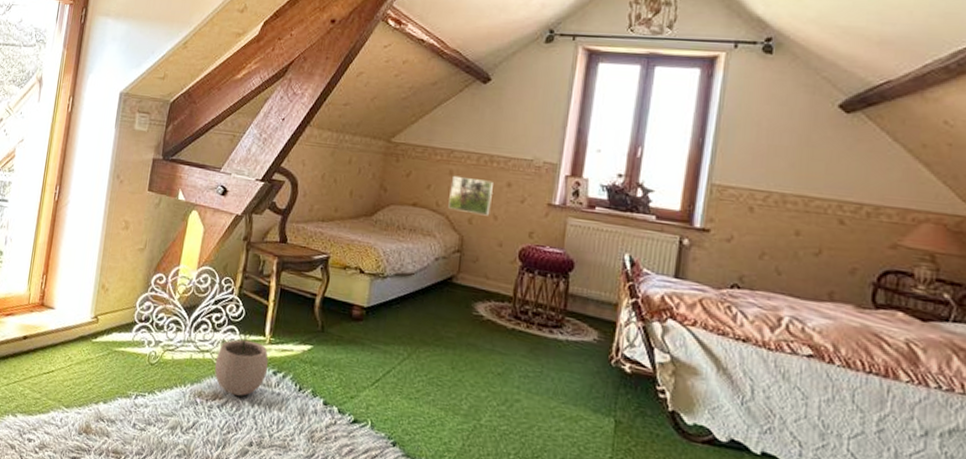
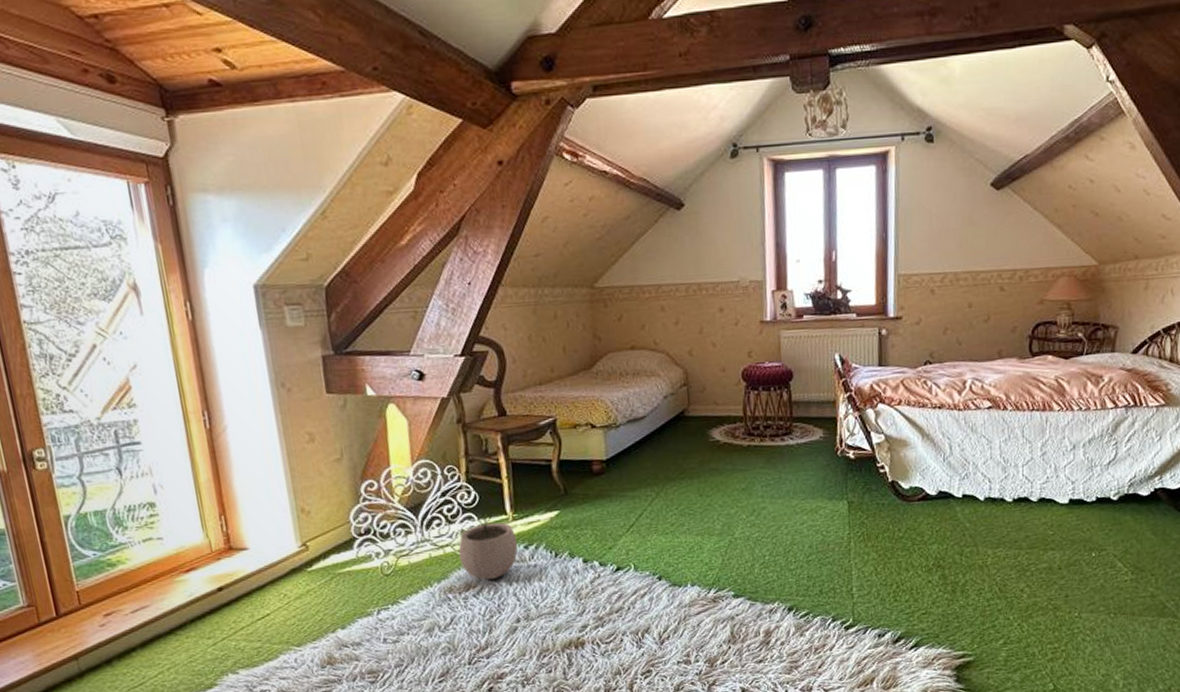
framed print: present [448,175,493,216] -> none [664,309,708,346]

